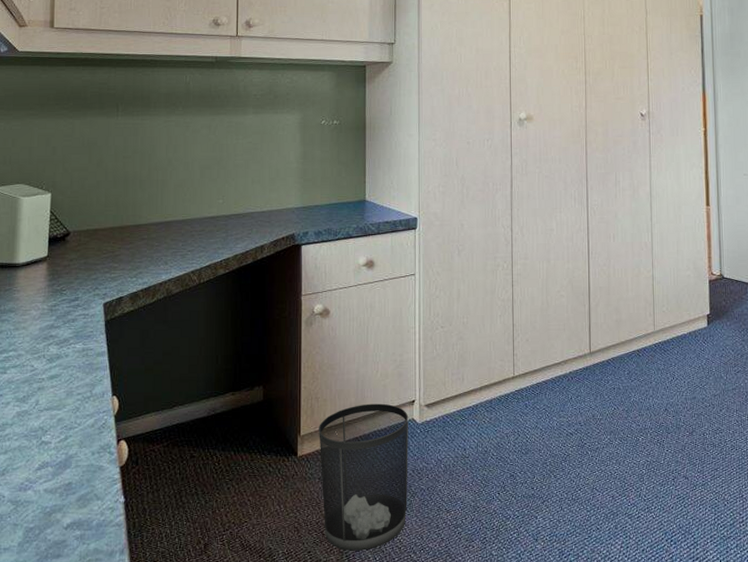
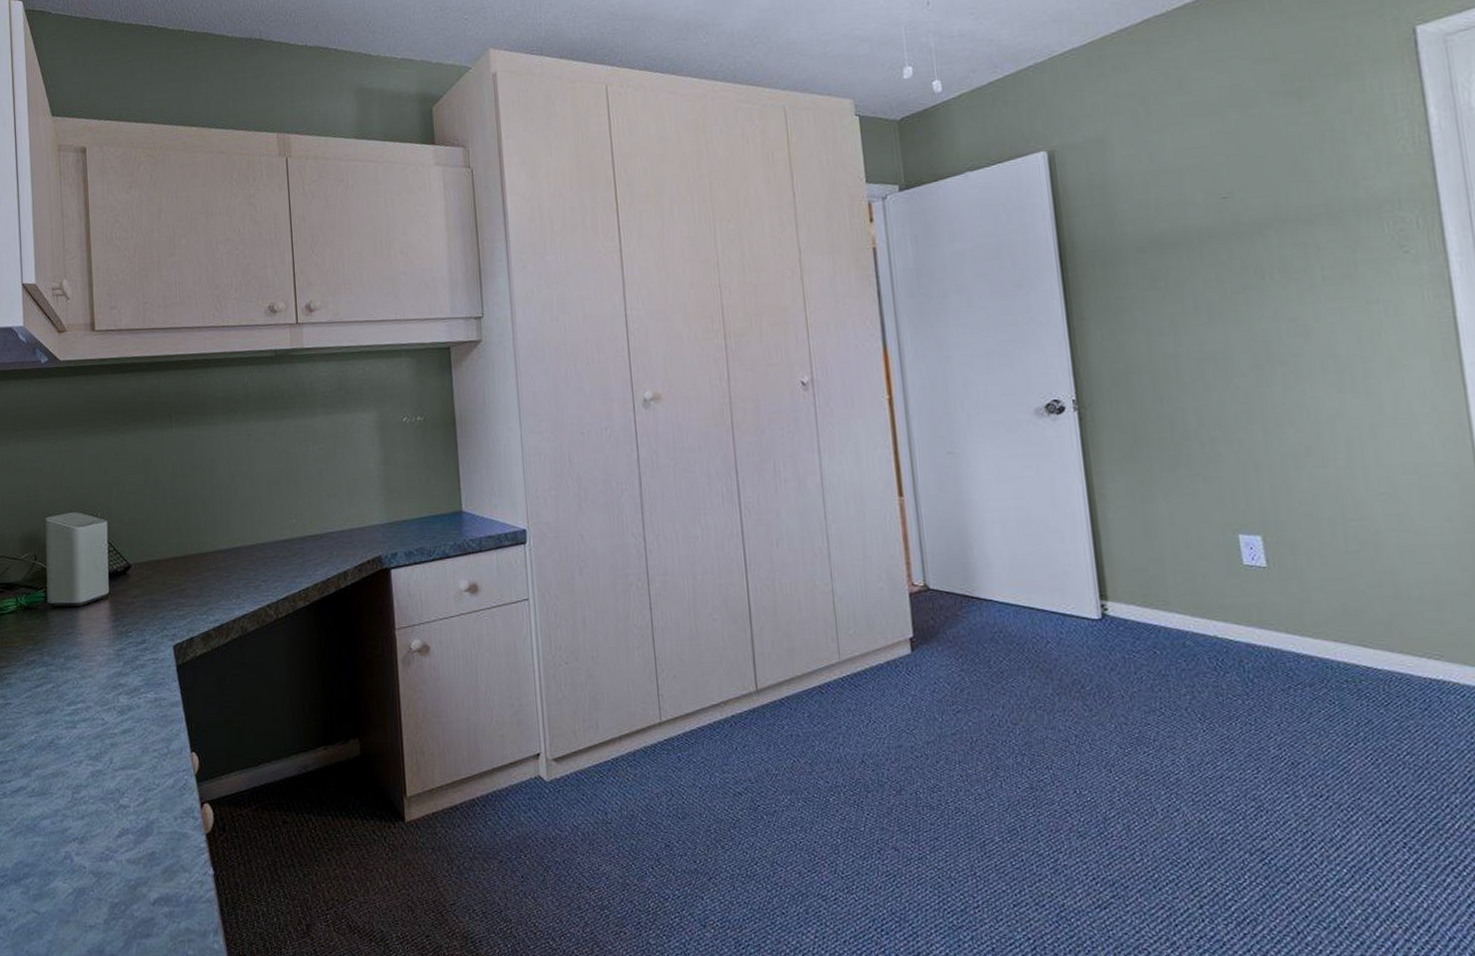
waste bin: present [319,403,408,551] -> none [427,757,541,936]

